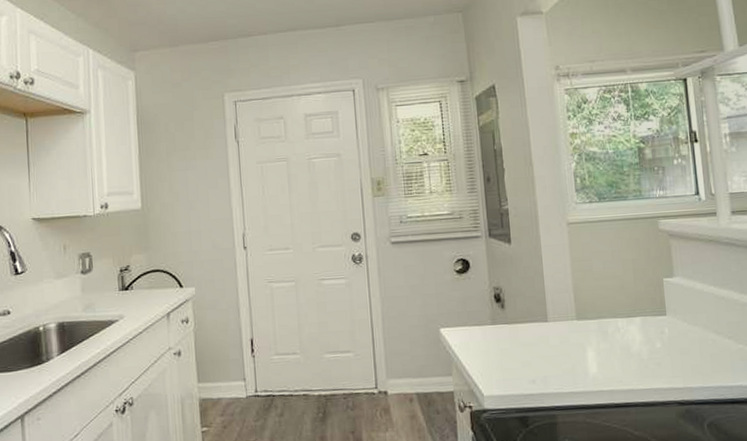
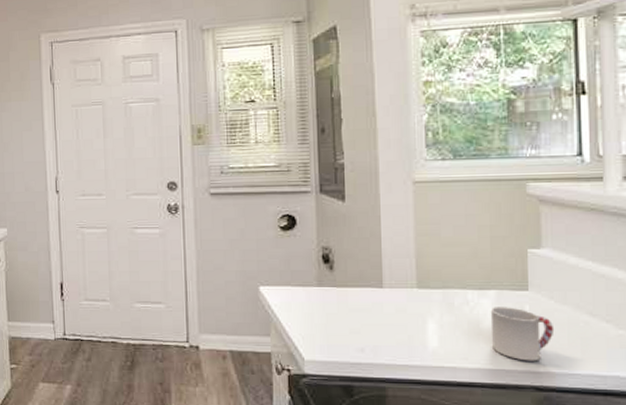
cup: none [637,331,690,379] -> present [490,307,555,361]

